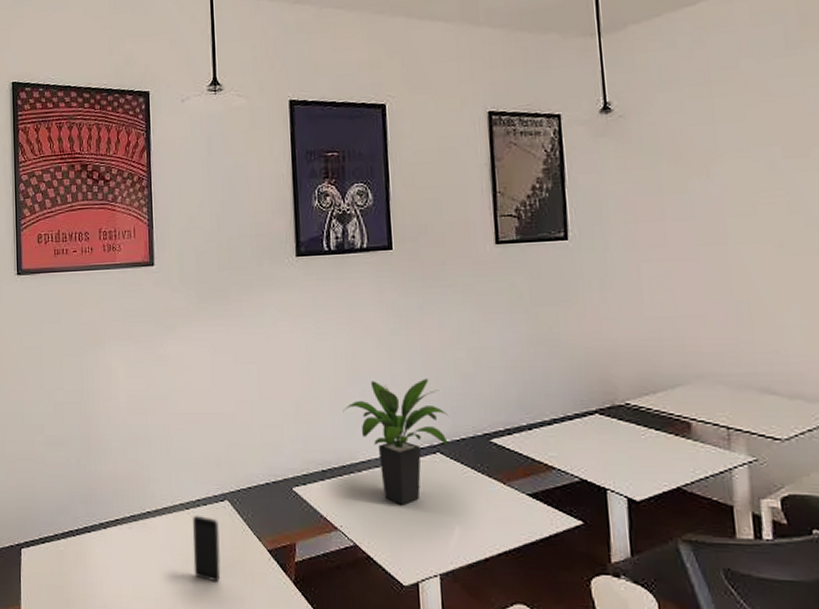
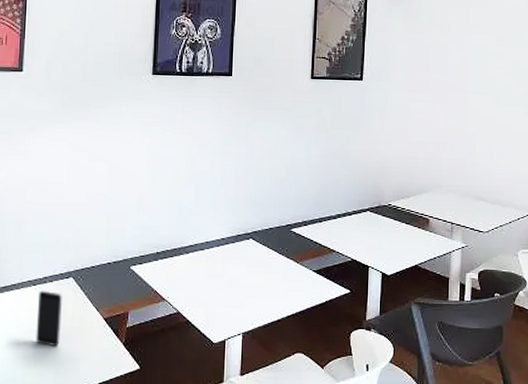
potted plant: present [342,379,448,505] -> none [179,180,261,280]

